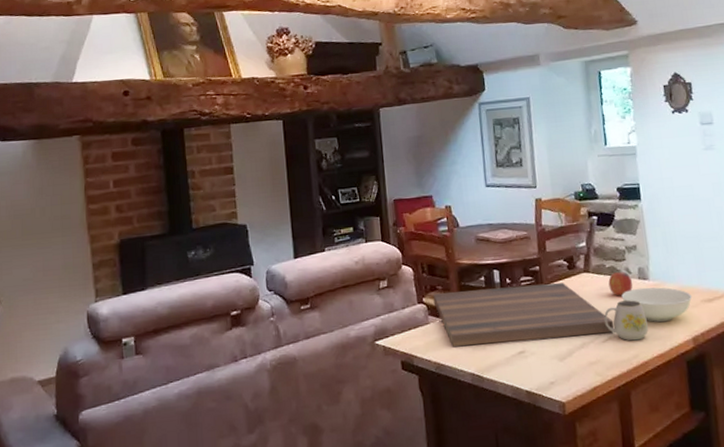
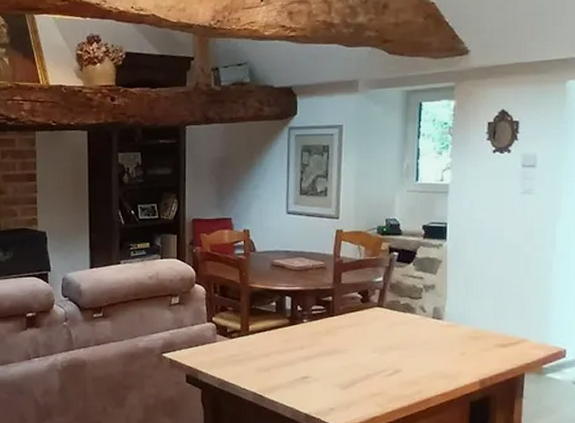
cutting board: present [432,282,615,347] -> none [222,313,401,368]
mug: present [604,300,649,341] -> none [392,338,437,377]
fruit: present [608,272,633,296] -> none [401,310,426,333]
bowl: present [621,287,692,322] -> none [412,327,486,363]

